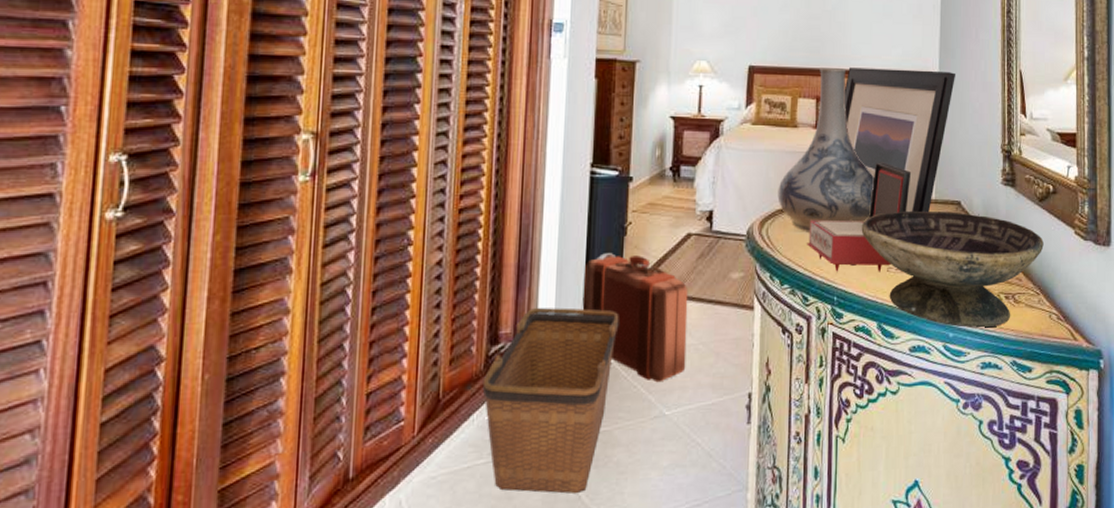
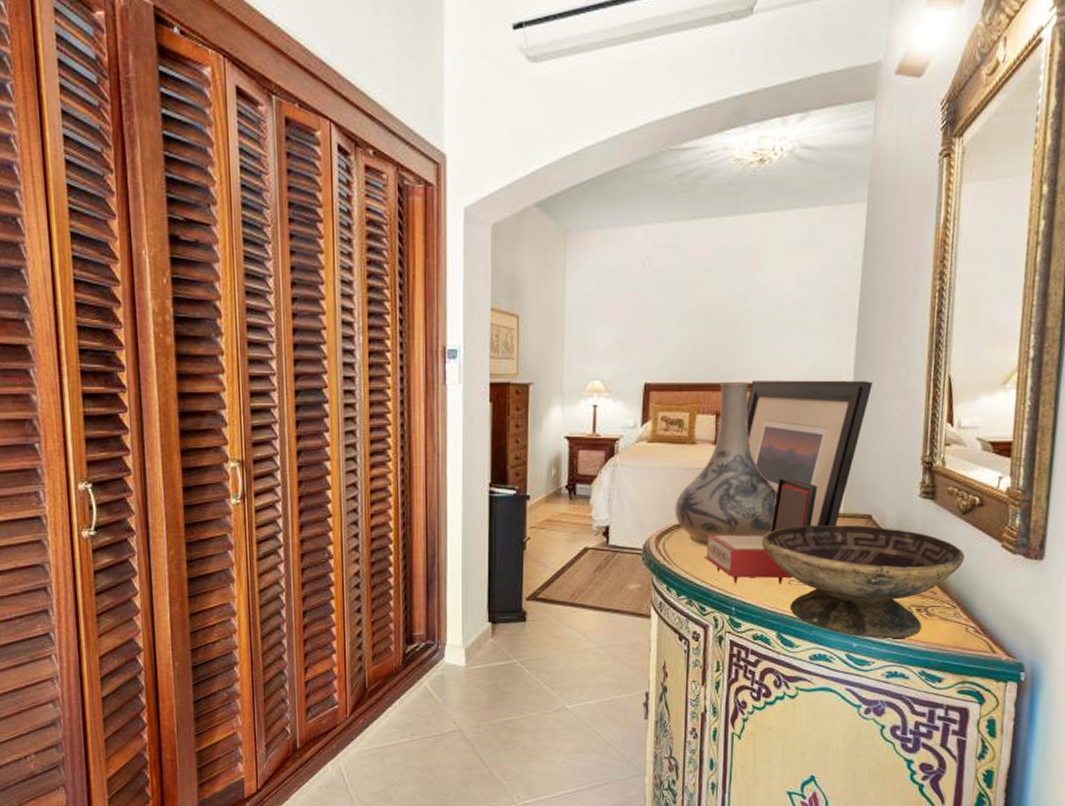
bicycle basket: present [482,308,619,494] -> none [402,614,521,770]
suitcase: present [583,253,689,383] -> none [488,566,586,681]

